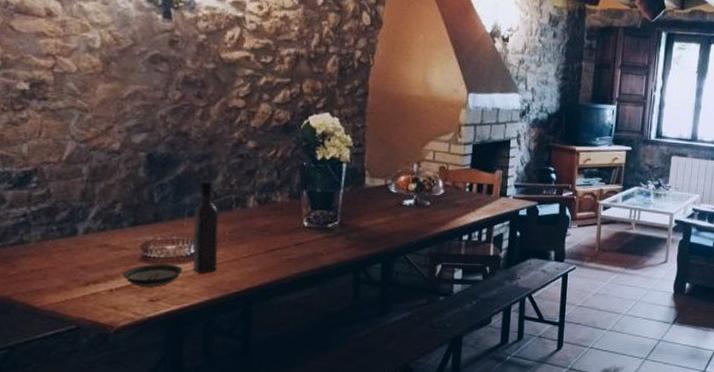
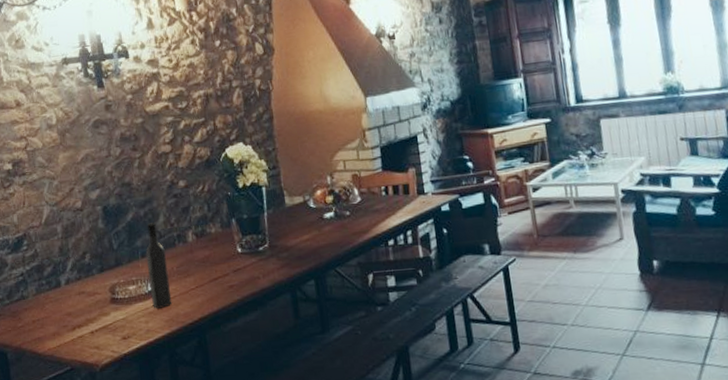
saucer: present [122,263,183,287] -> none [98,303,145,327]

